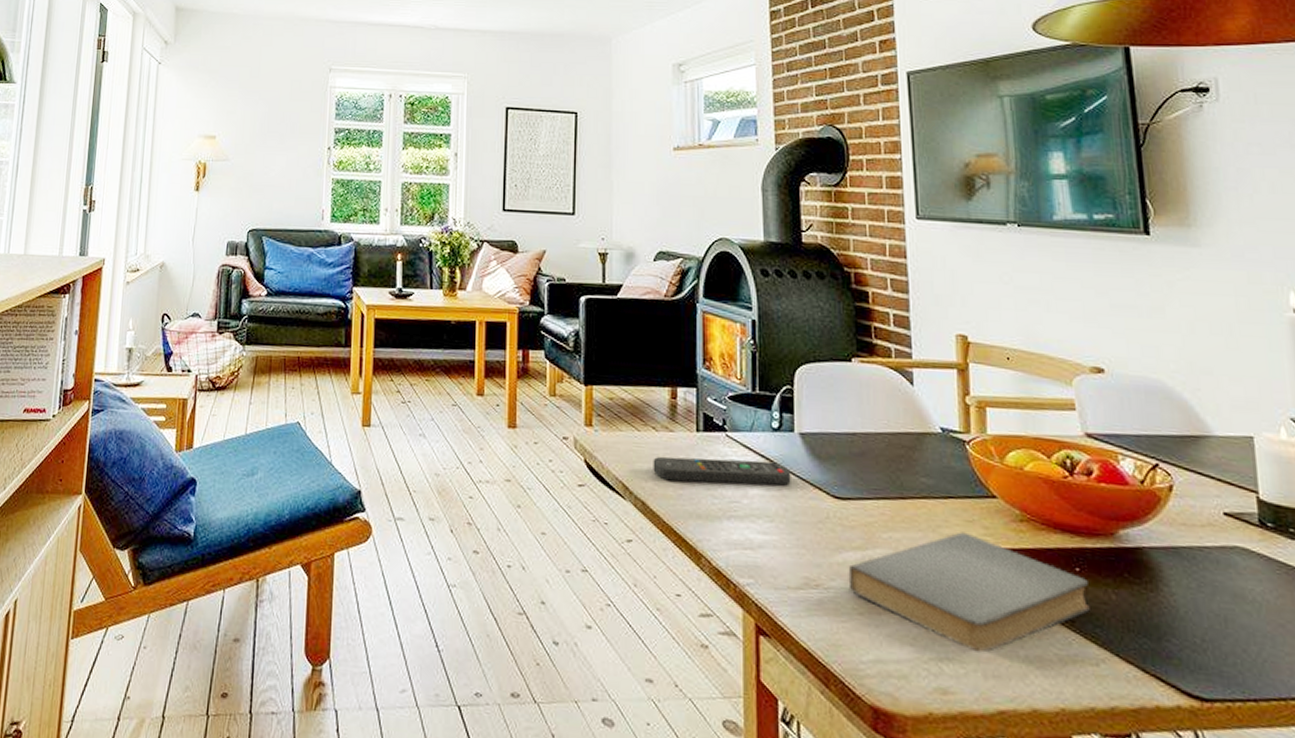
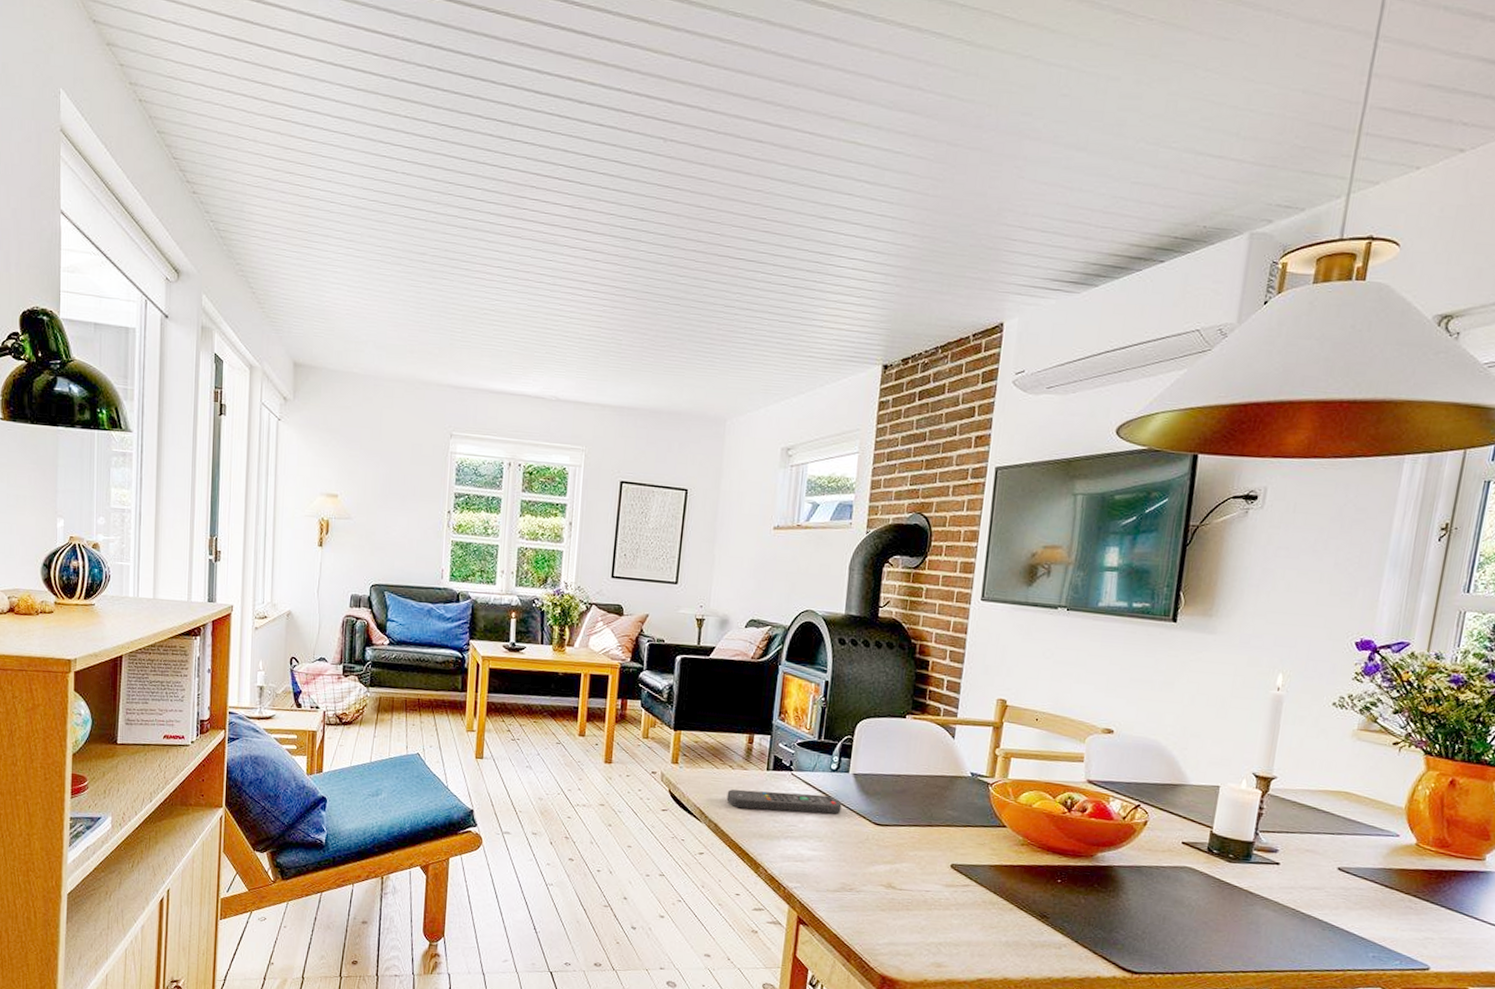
book: present [848,532,1090,653] -> none [876,852,1065,939]

